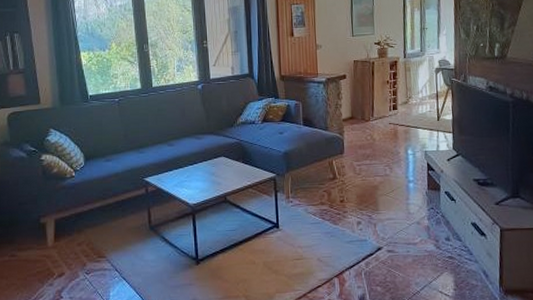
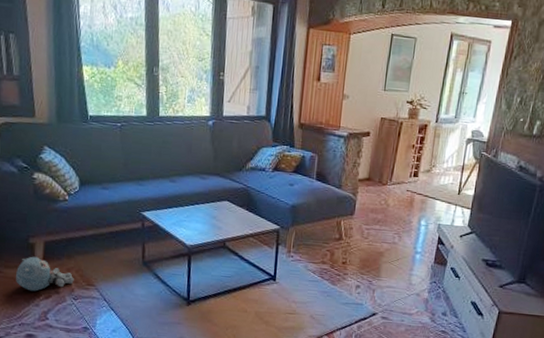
plush toy: none [29,235,85,271] -> present [16,256,74,292]

